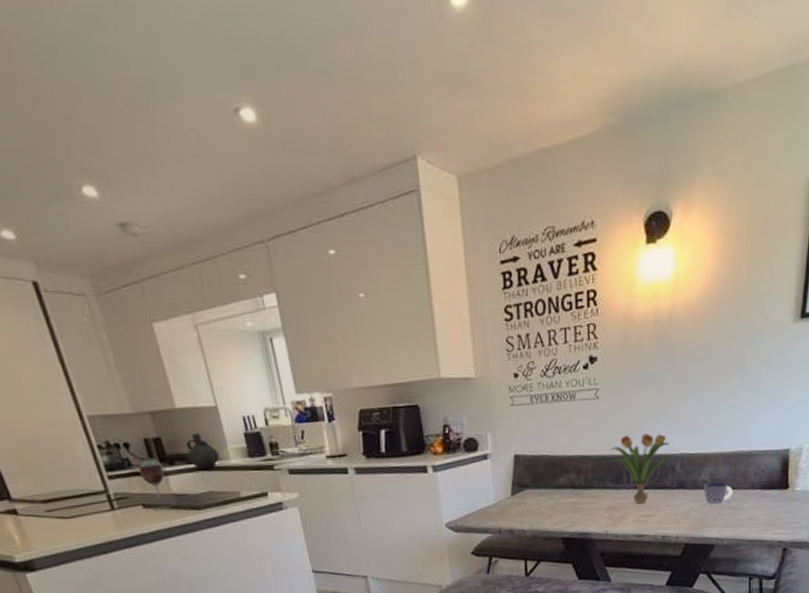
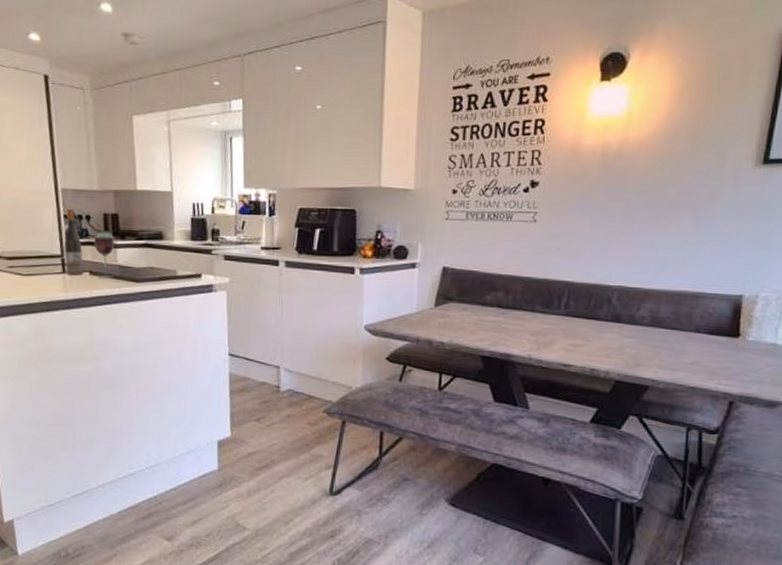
wine bottle: none [99,437,136,513] -> present [64,208,84,277]
ceramic jug: present [185,433,219,470] -> none [137,213,165,247]
flower arrangement: present [611,432,675,504] -> none [543,260,612,332]
cup: present [704,482,733,505] -> none [642,320,674,344]

